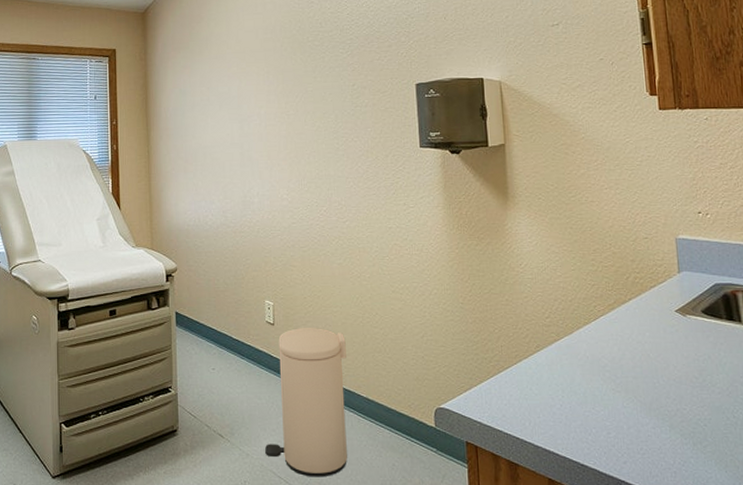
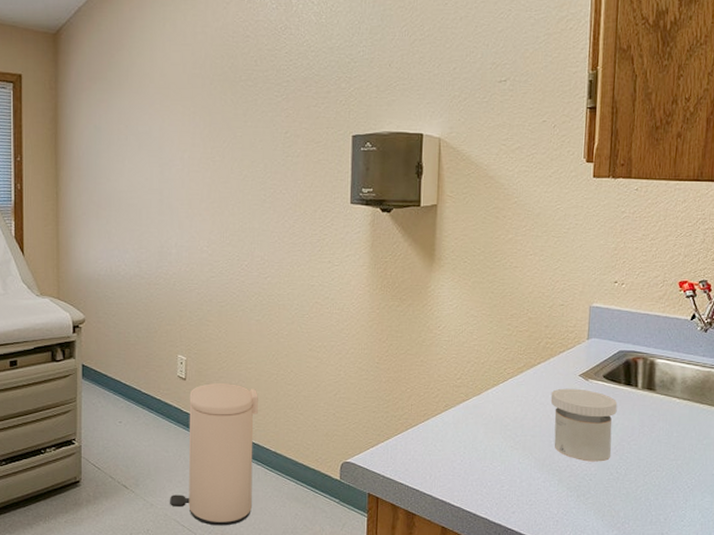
medicine: none [647,325,725,405] -> present [550,388,618,462]

